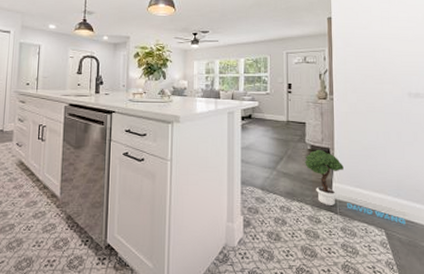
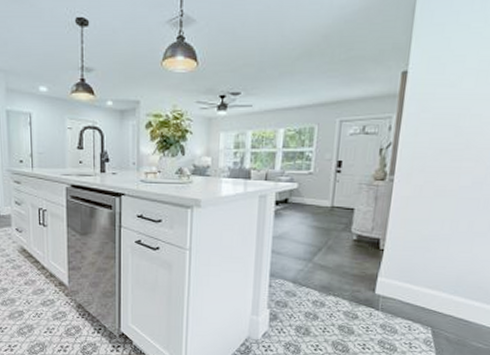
potted tree: present [305,149,406,225] -> none [347,239,458,324]

